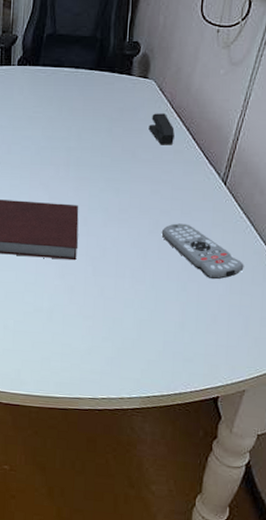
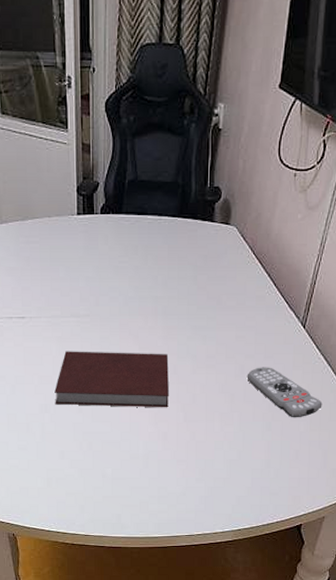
stapler: present [148,113,175,145] -> none [232,260,256,291]

